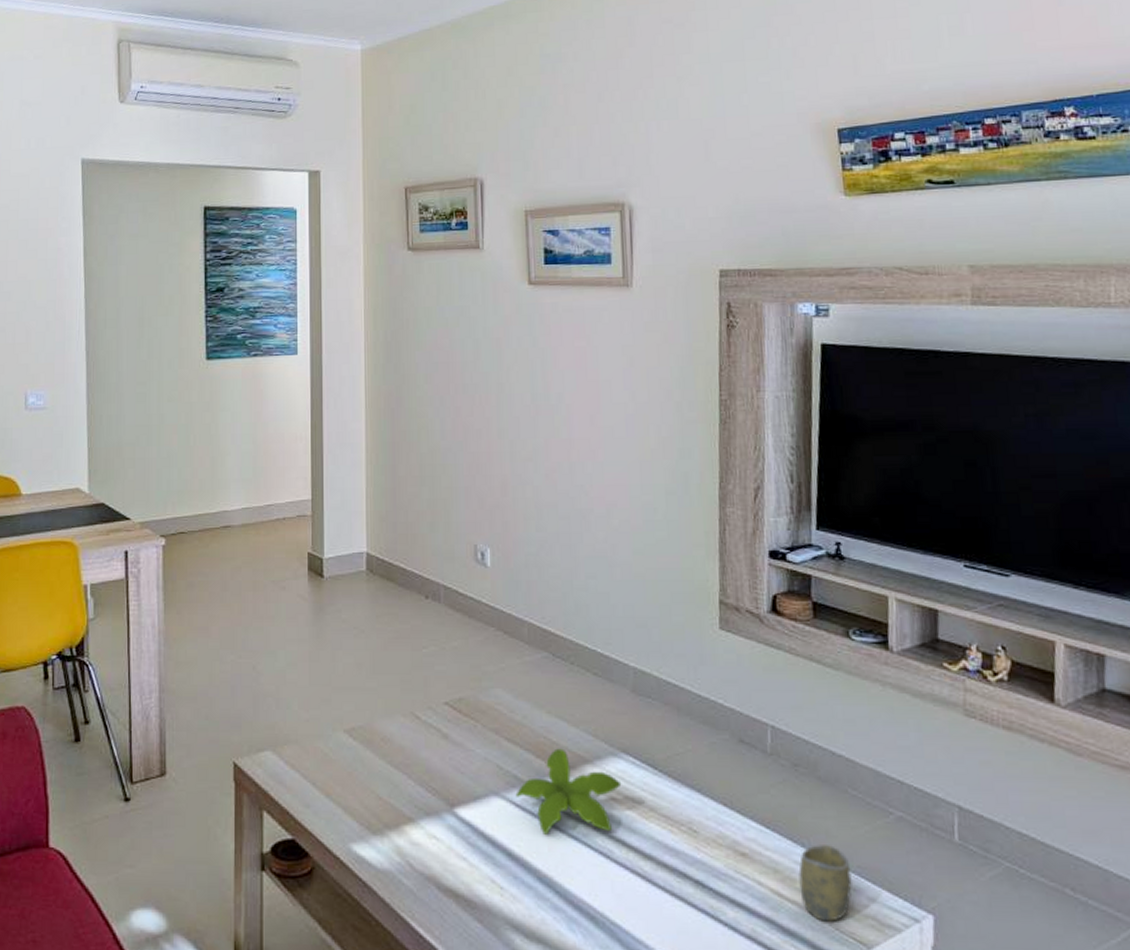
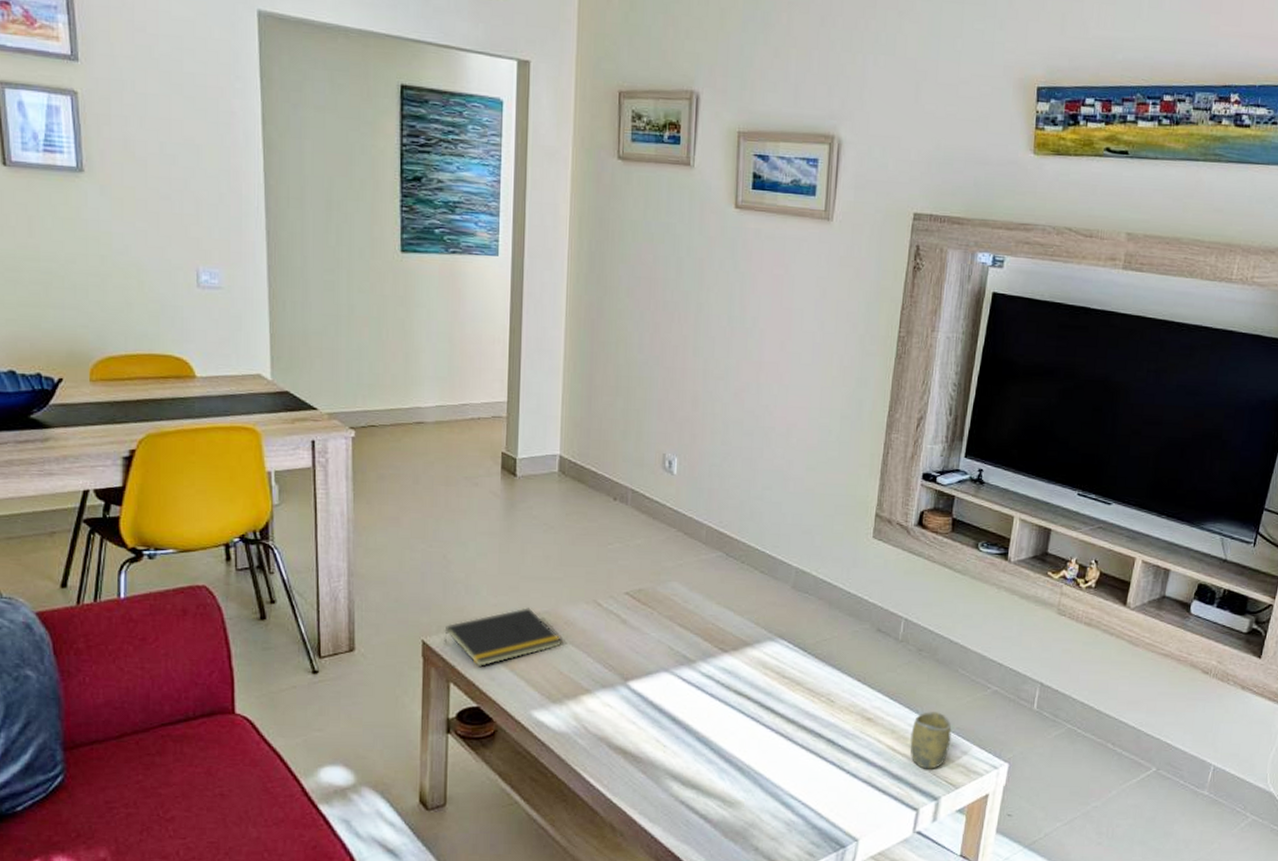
notepad: none [256,722,380,793] -> present [444,607,563,668]
plant: present [515,748,622,835] -> none [683,633,776,704]

